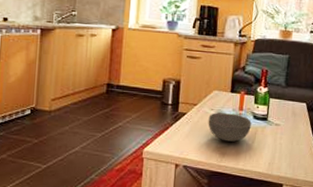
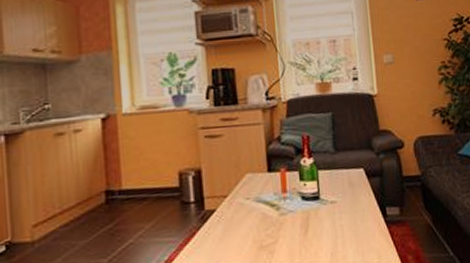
bowl: present [208,112,252,142] -> none [245,198,301,237]

